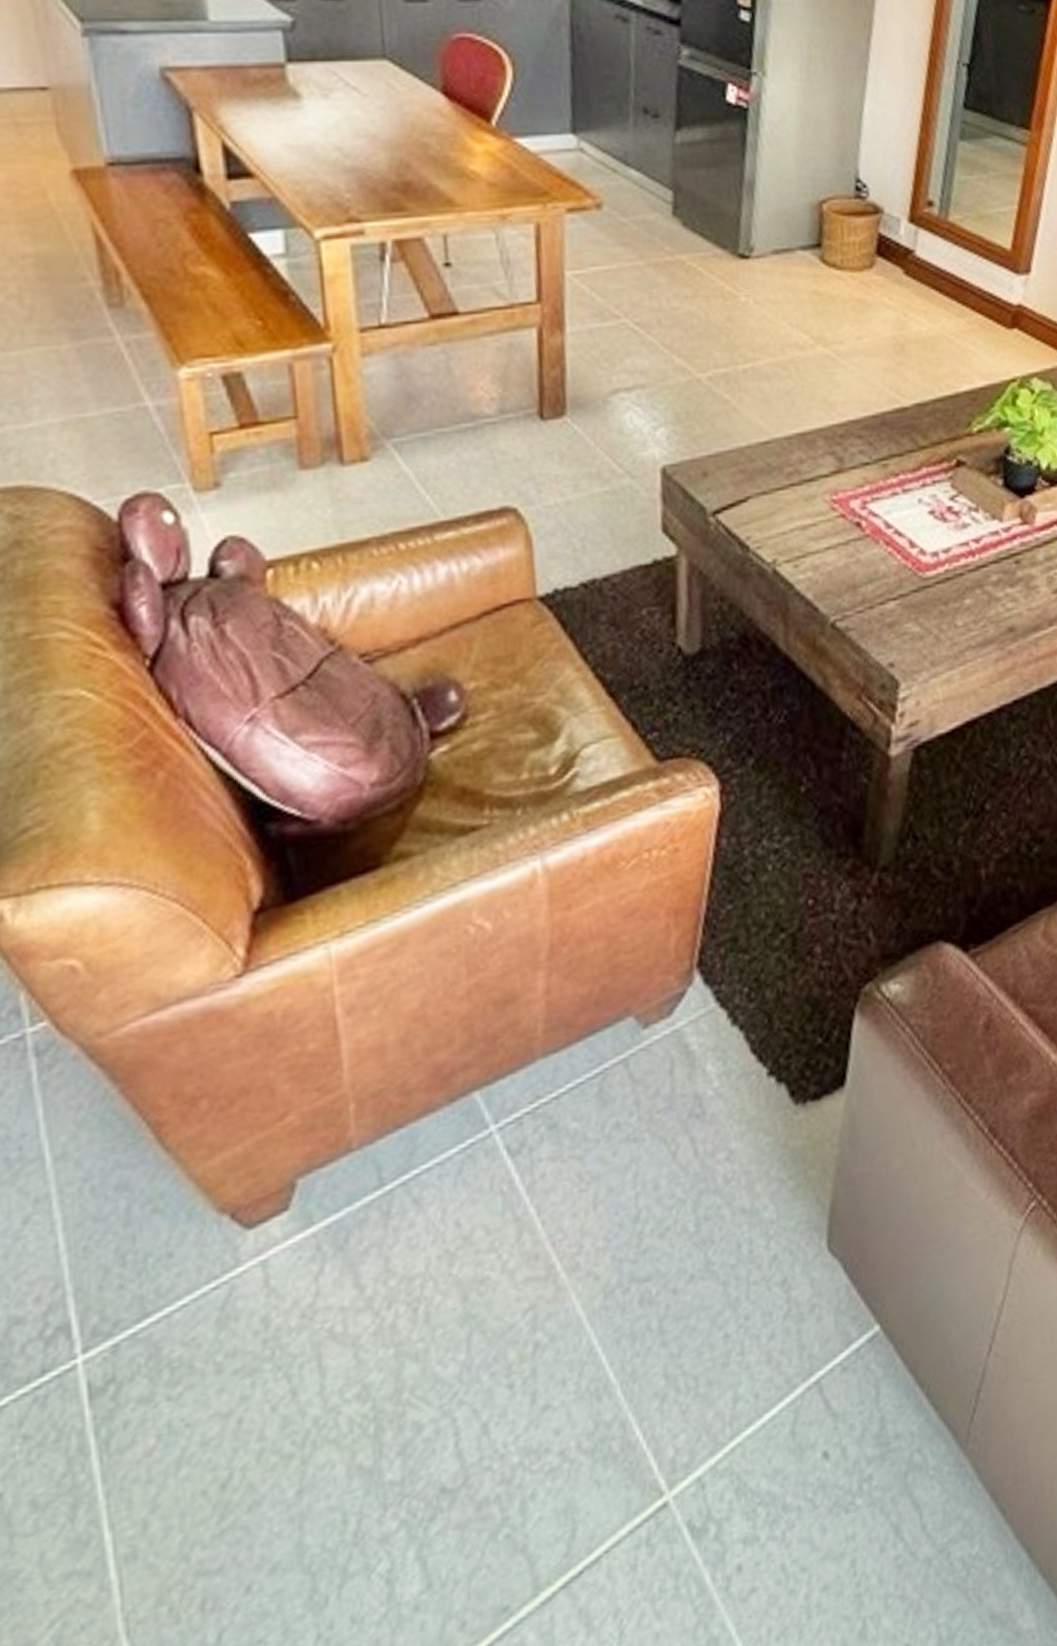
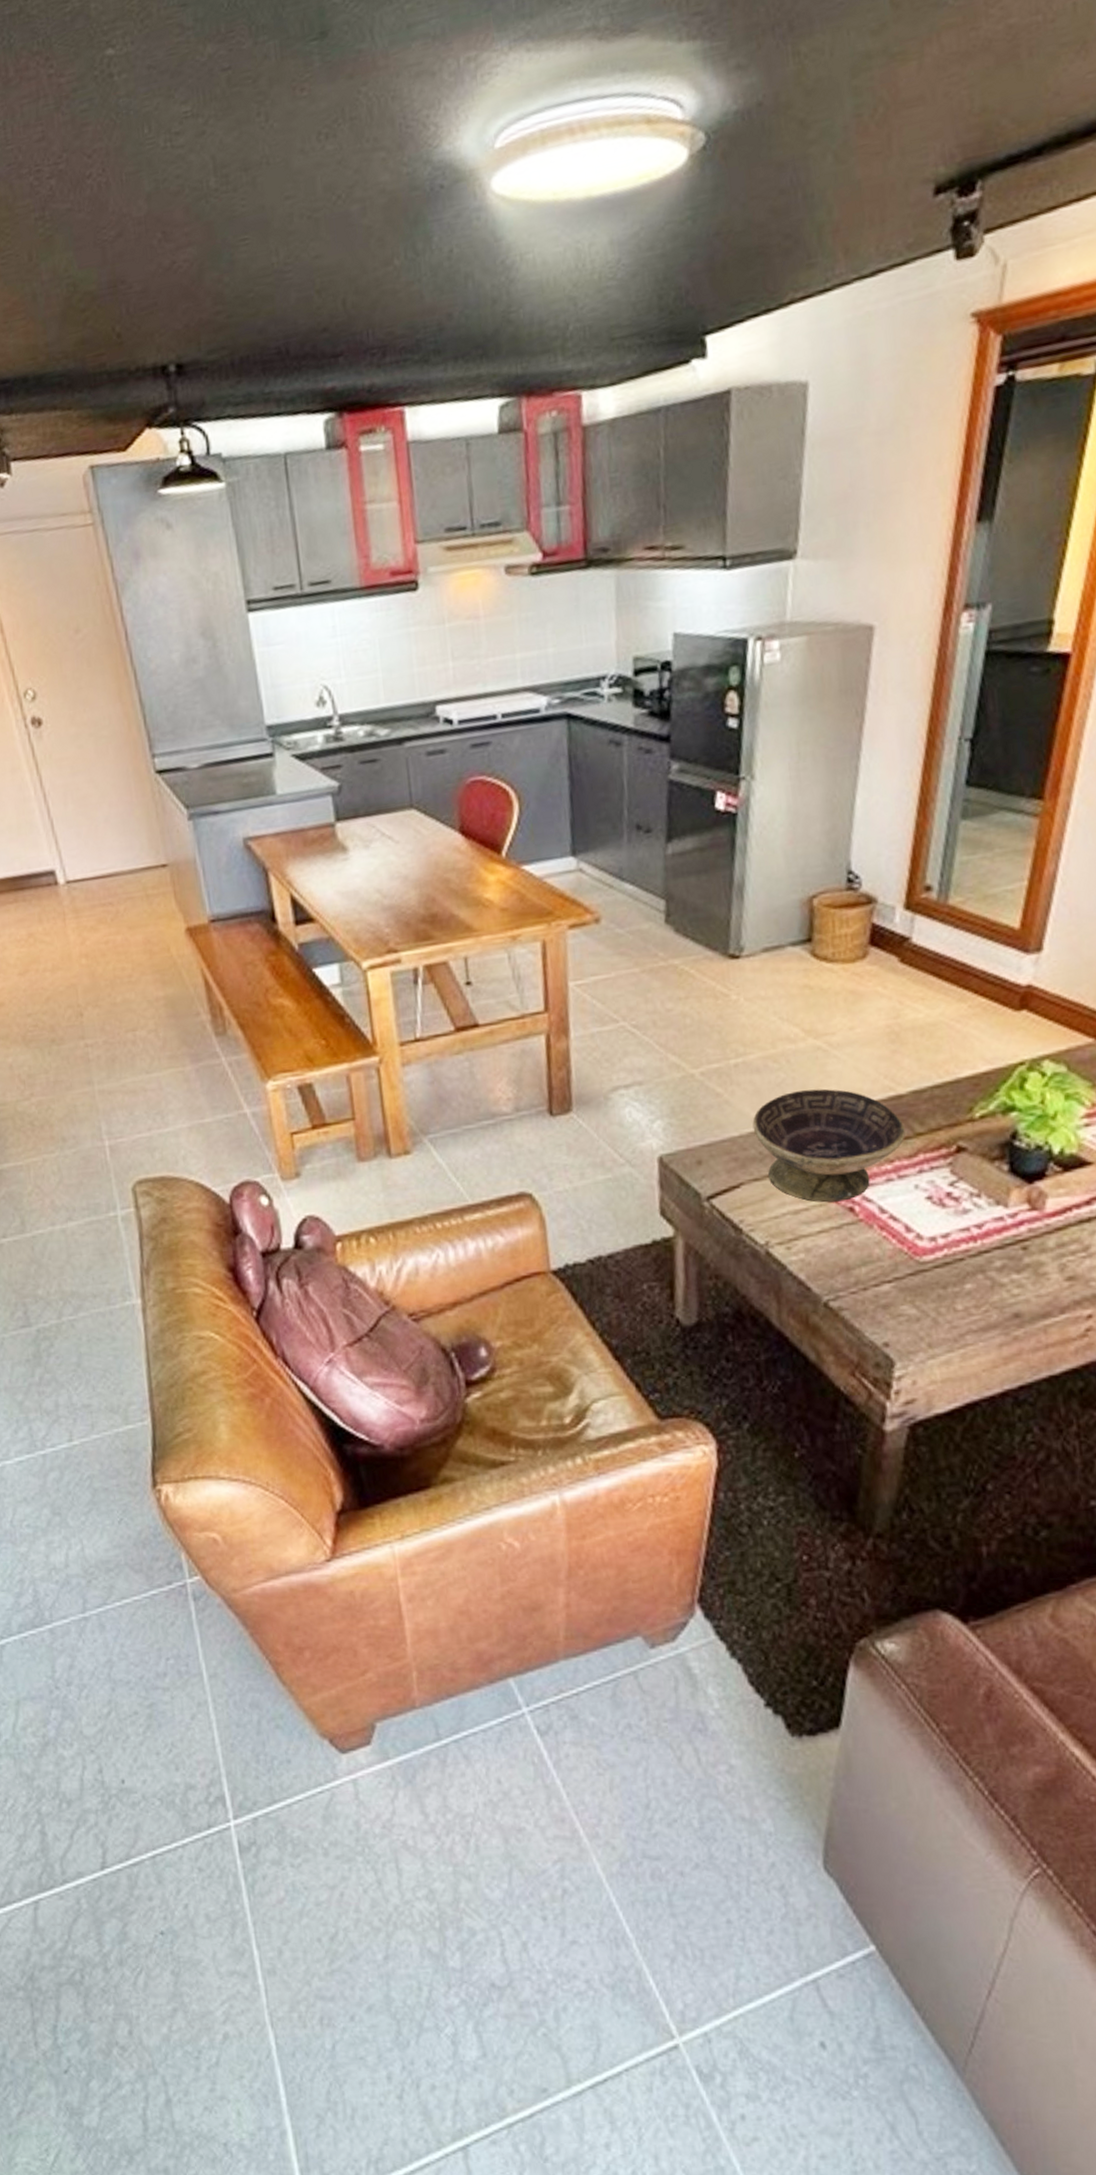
decorative bowl: none [760,398,910,518] -> present [752,1088,905,1203]

